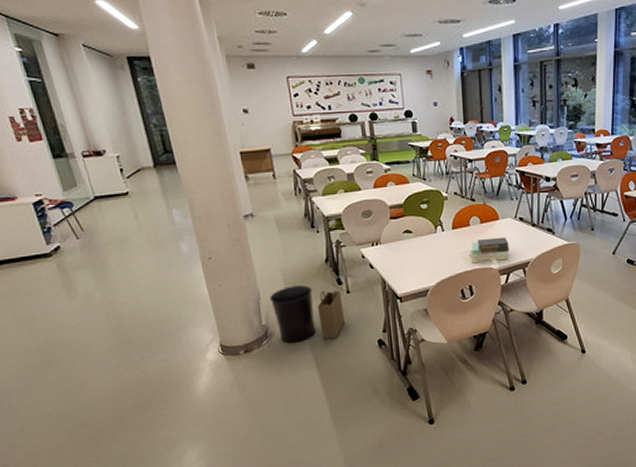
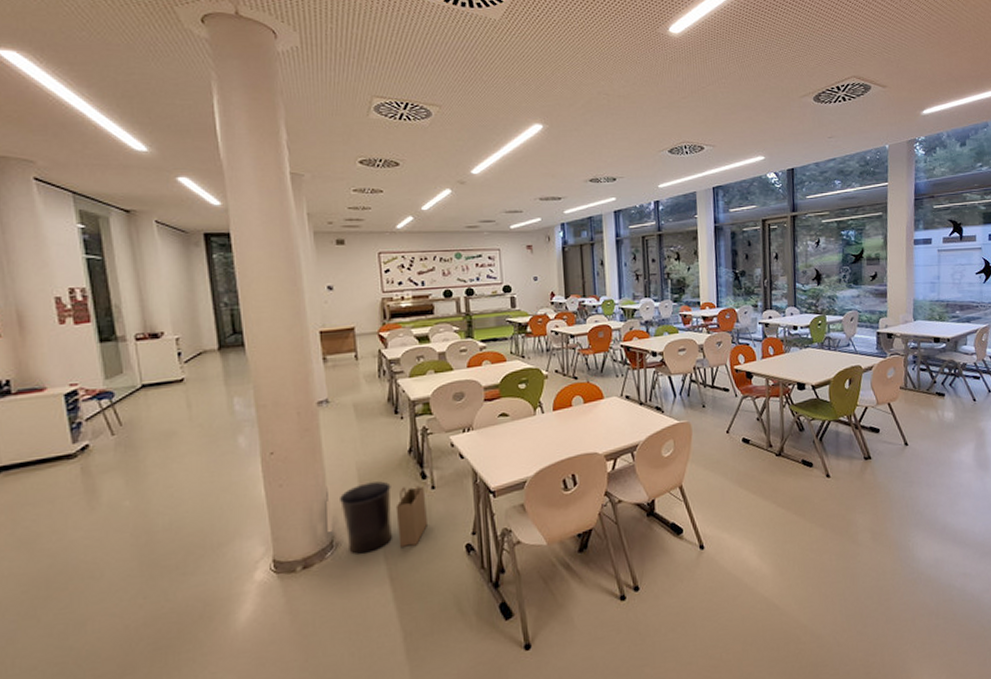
books: present [469,237,509,264] -> none [572,417,616,449]

